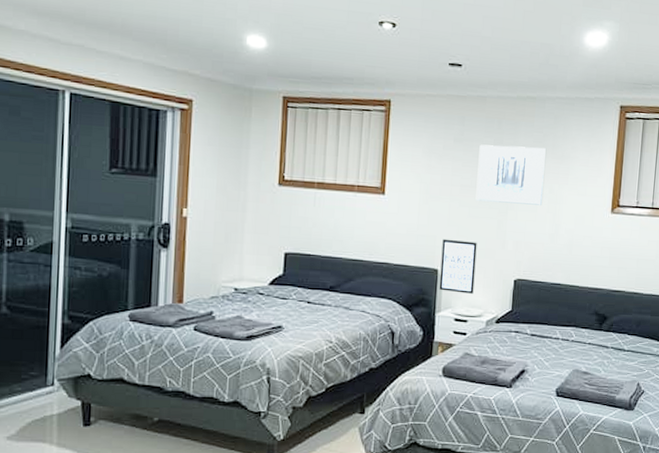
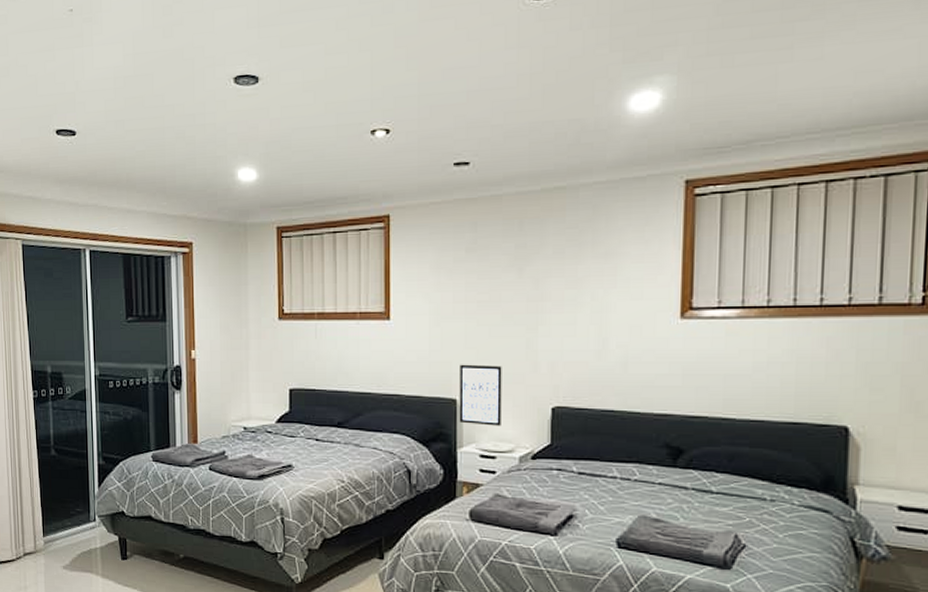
wall art: present [476,144,546,205] -> none [496,246,584,318]

